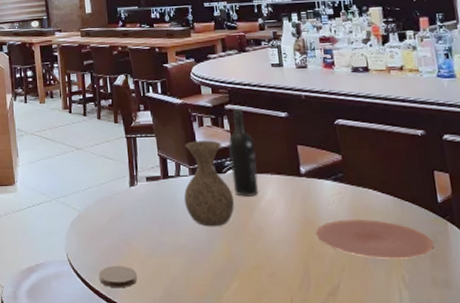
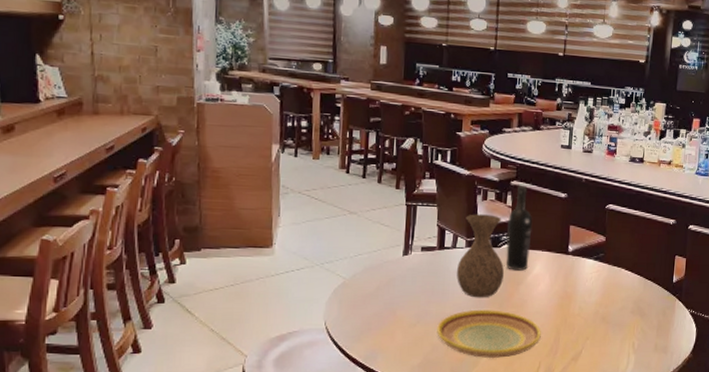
coaster: present [98,265,138,288] -> none [357,333,399,356]
plate: none [173,239,287,293] -> present [437,309,541,359]
plate: present [315,220,435,259] -> none [570,295,663,329]

